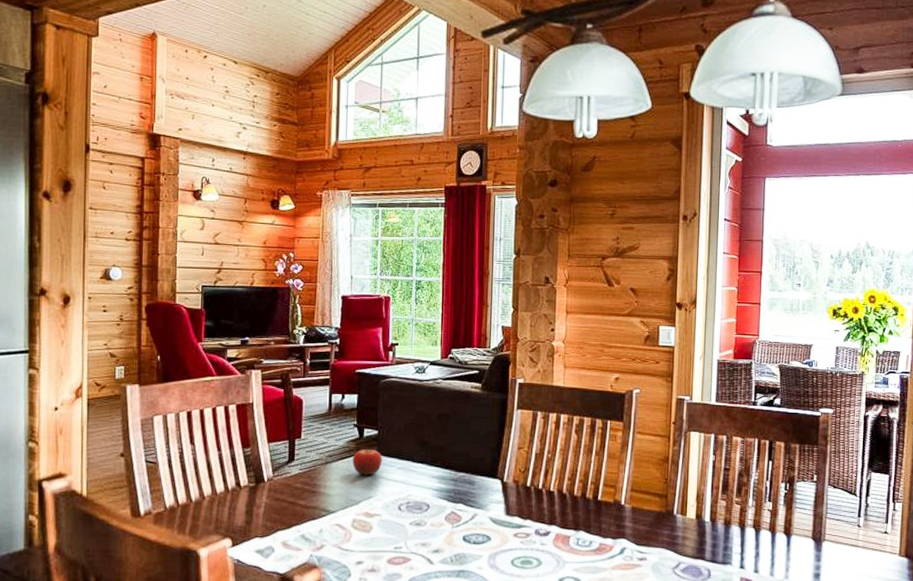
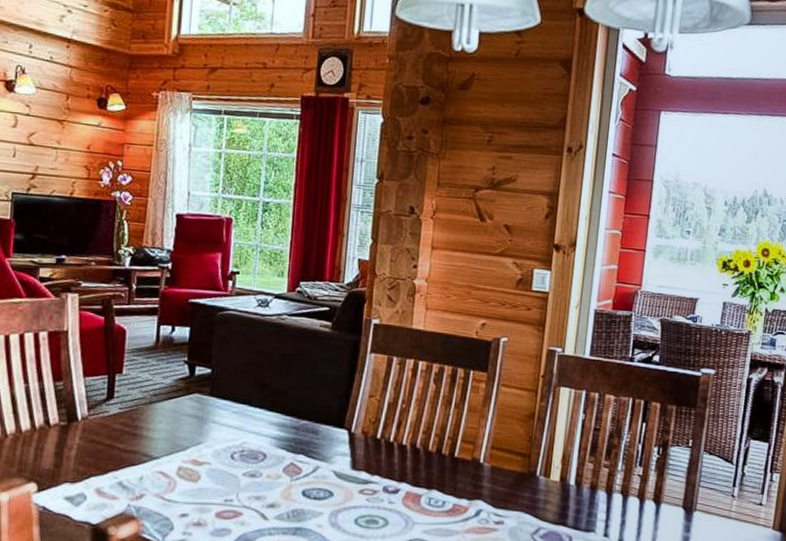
fruit: present [352,446,382,475] -> none [181,386,215,419]

